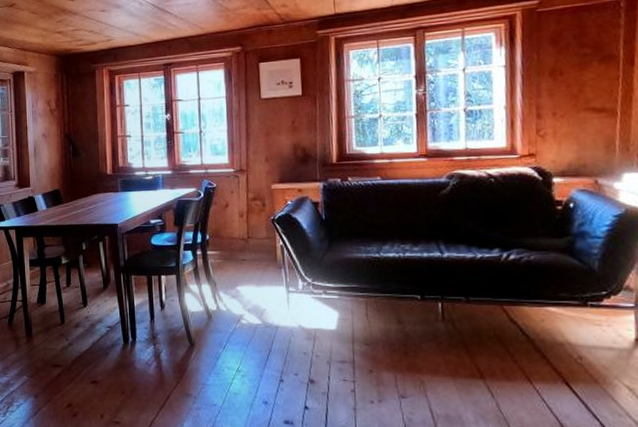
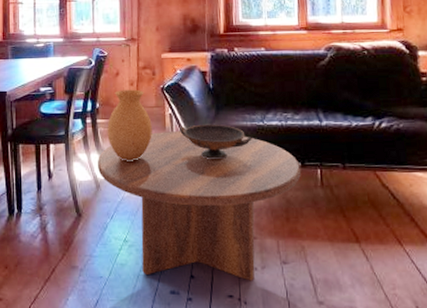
coffee table: none [208,263,421,414] -> present [97,131,302,281]
vase: none [217,221,263,293] -> present [107,89,152,161]
decorative bowl: none [290,255,368,293] -> present [179,124,252,160]

